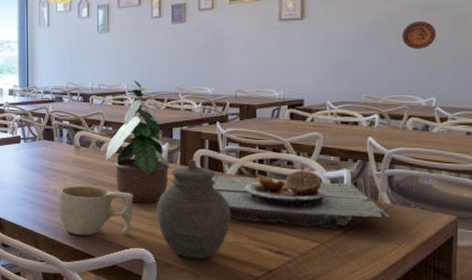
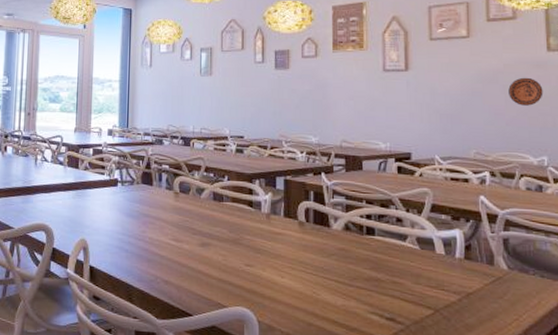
cup: present [59,185,133,236] -> none [155,234,234,291]
potted plant: present [104,80,170,203] -> none [204,126,273,257]
jar: present [157,159,231,260] -> none [259,211,339,324]
plate: present [211,170,391,229] -> none [317,228,510,295]

